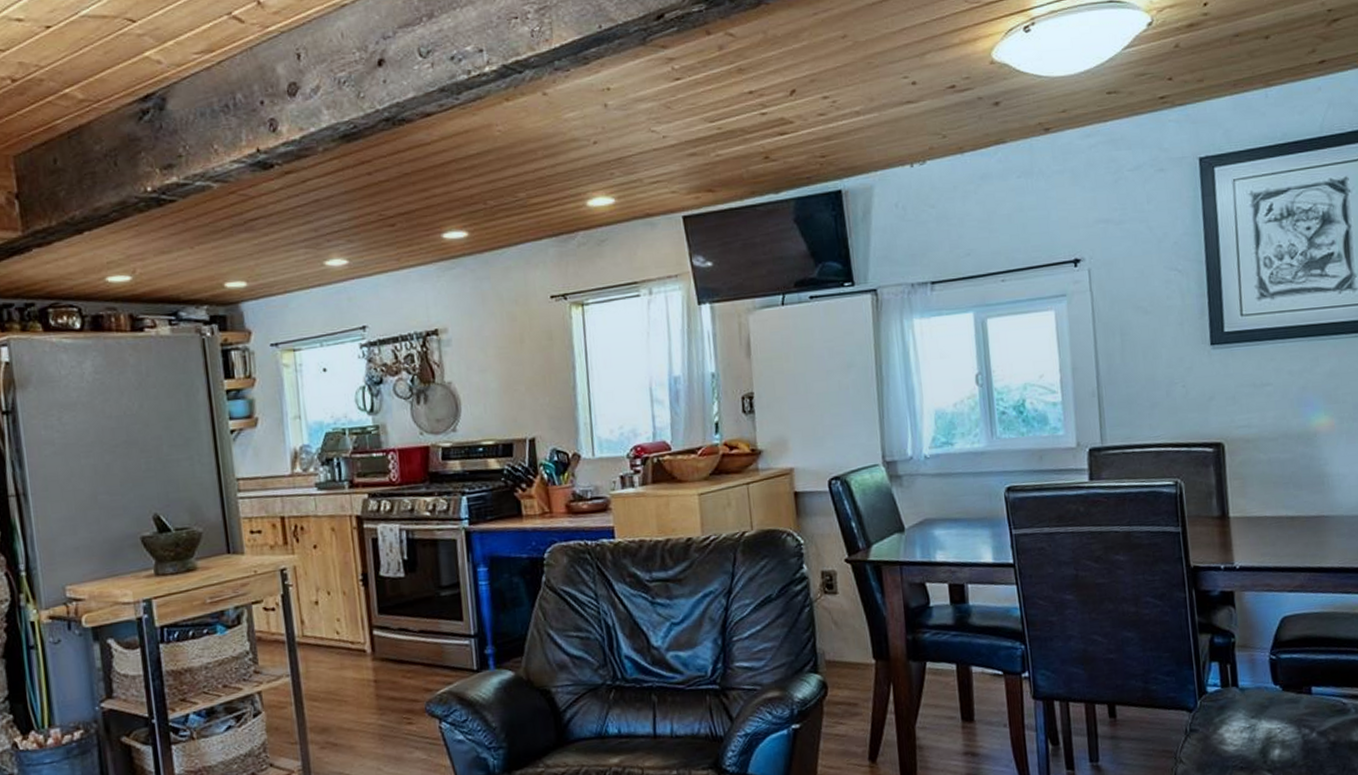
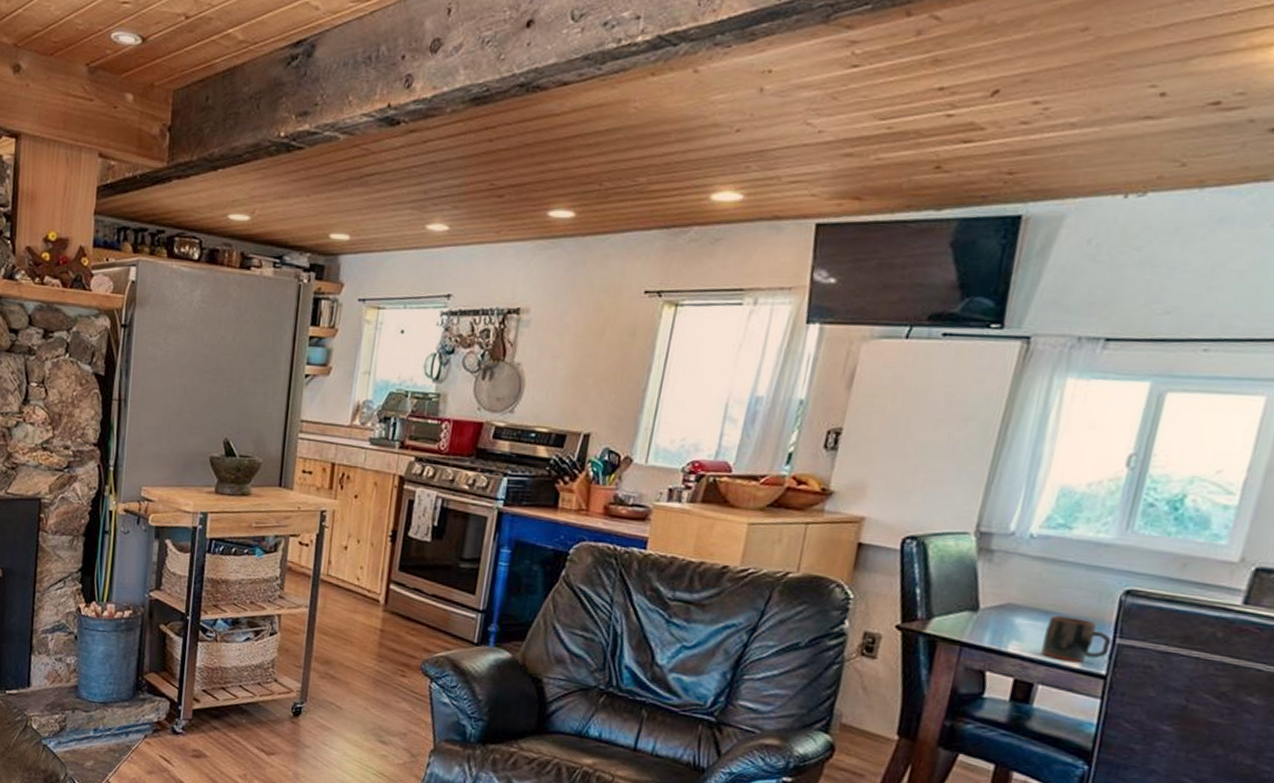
mug: none [959,519,1010,559] -> present [1041,615,1112,662]

